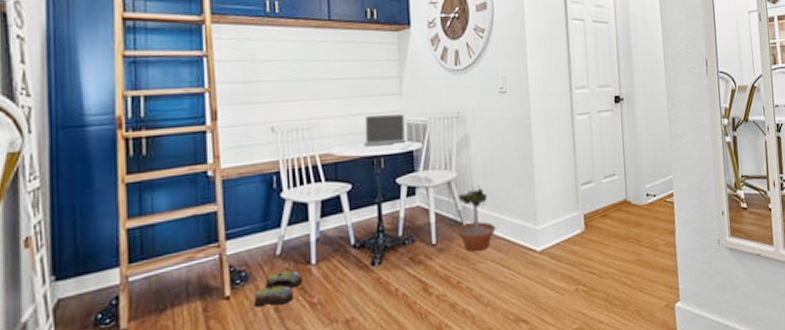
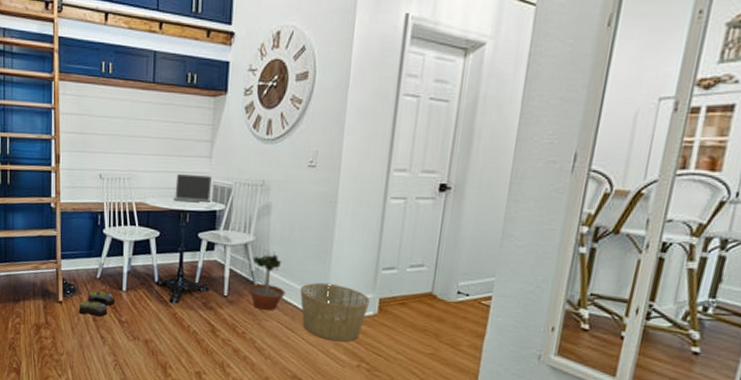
basket: none [509,208,576,270] -> present [300,283,370,342]

